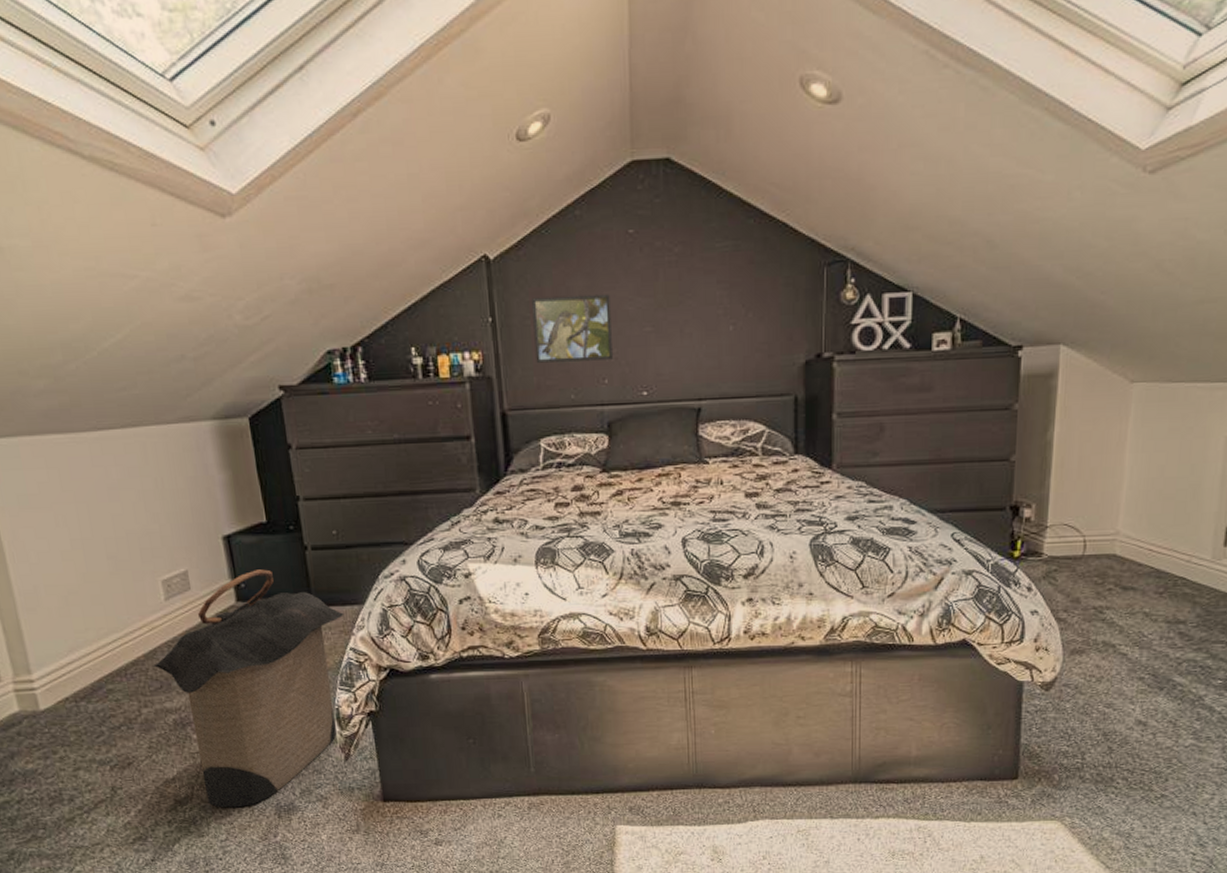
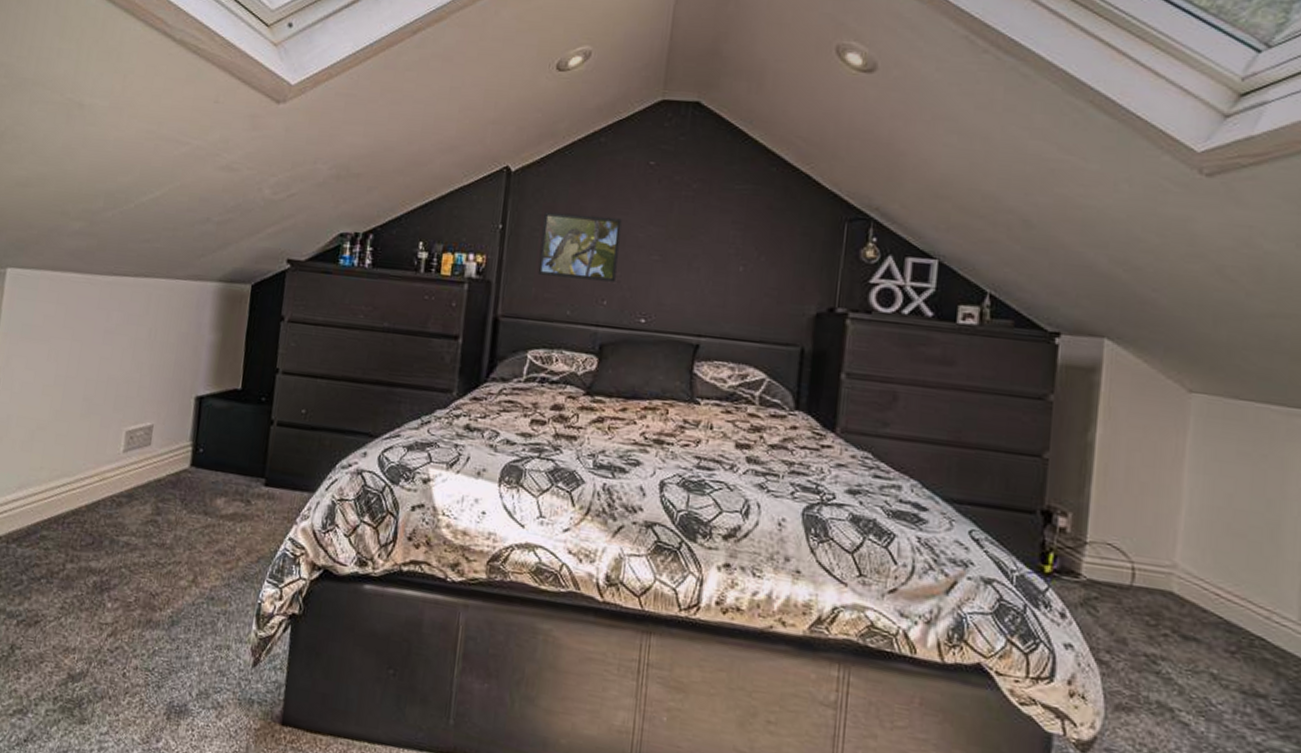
laundry hamper: present [152,569,344,808] -> none [90,436,292,699]

